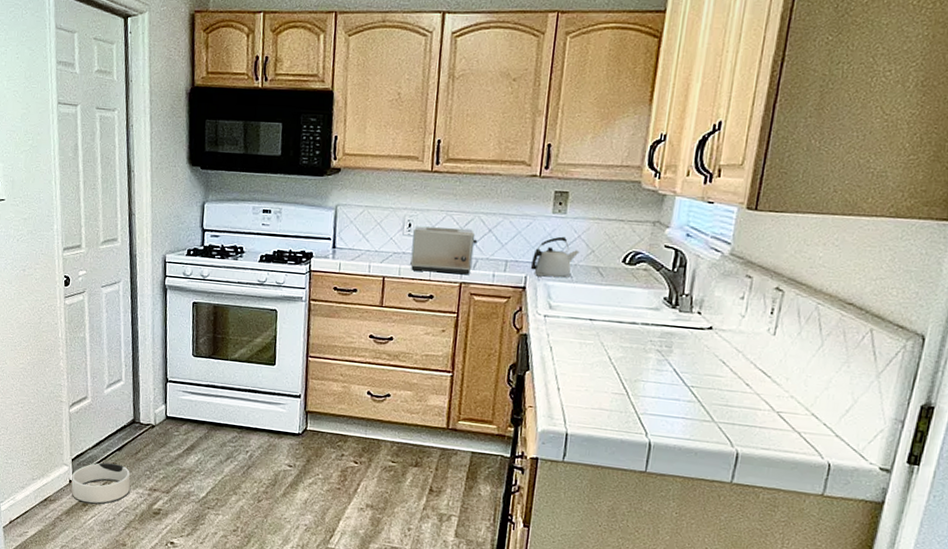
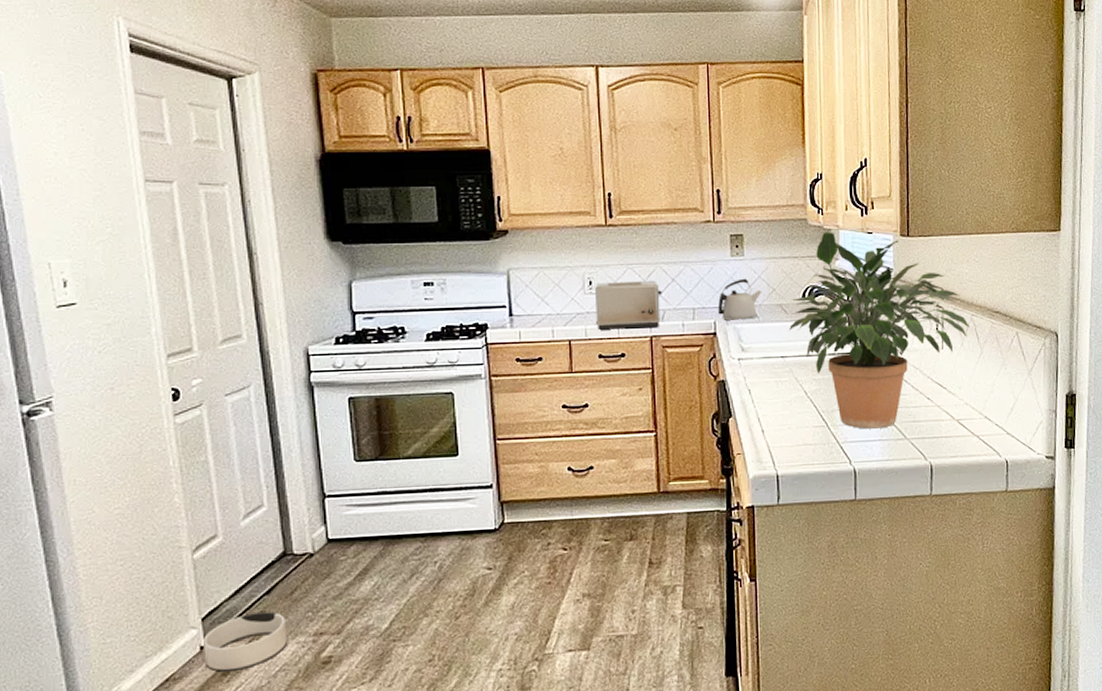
potted plant: none [603,197,813,407] -> present [789,232,969,429]

